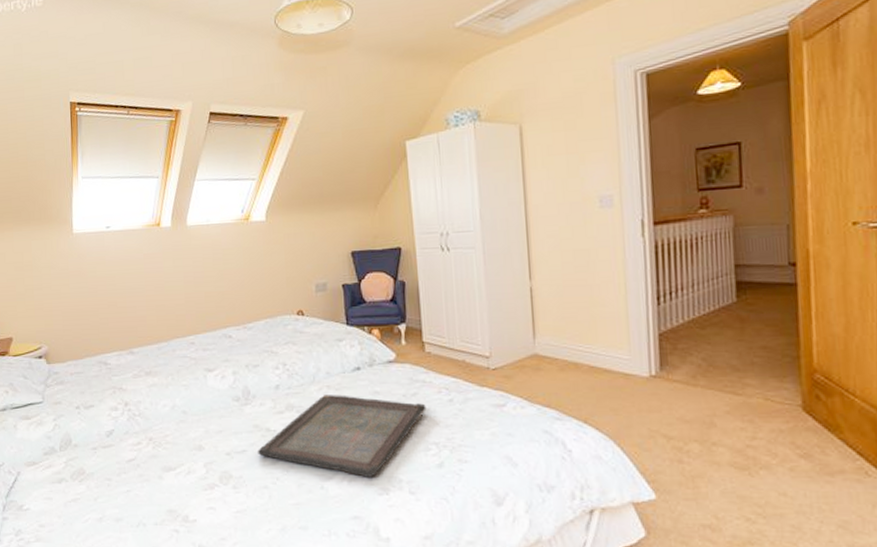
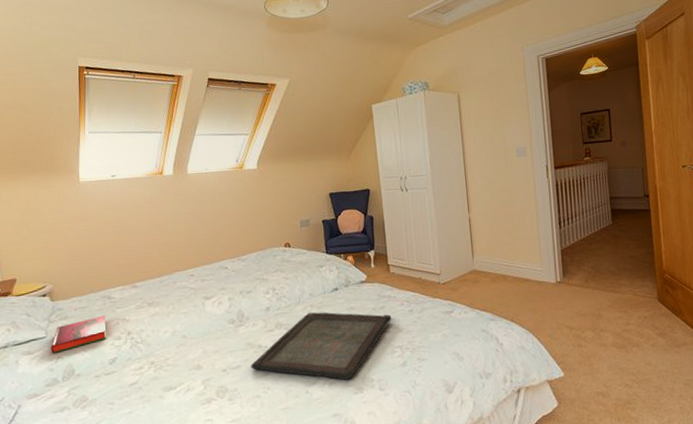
hardback book: none [47,382,104,421] -> present [51,315,107,354]

